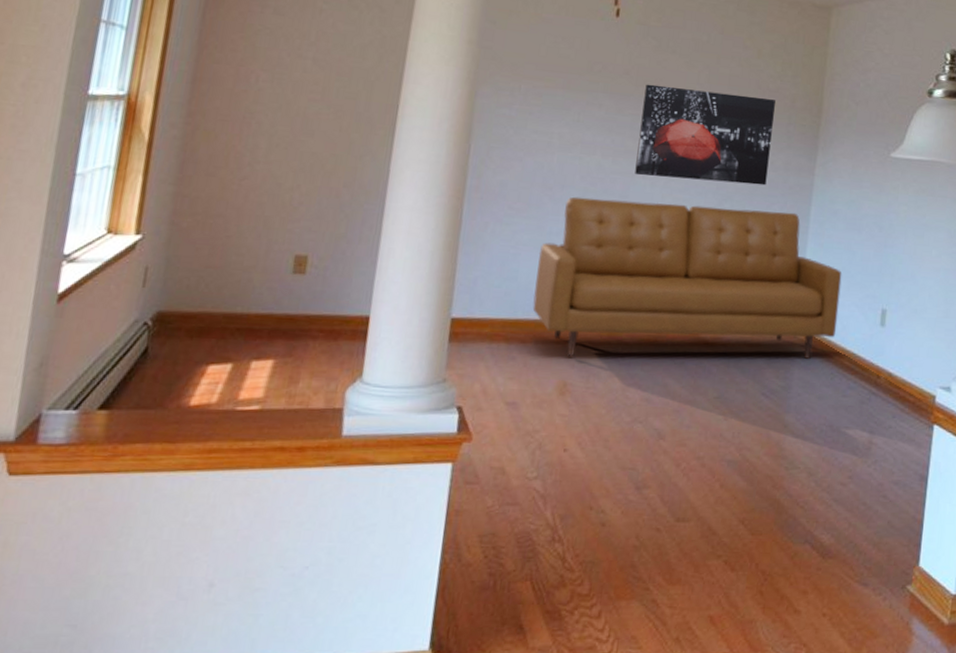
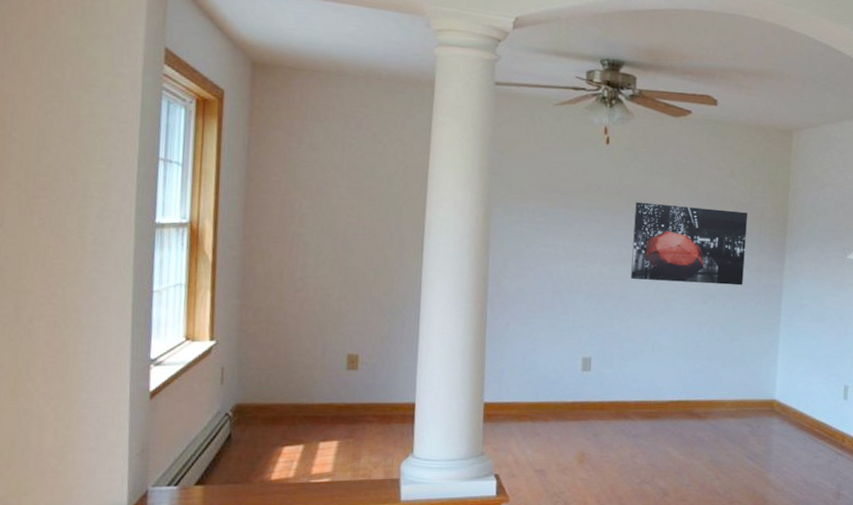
sofa: present [532,196,842,359] -> none [552,299,810,432]

